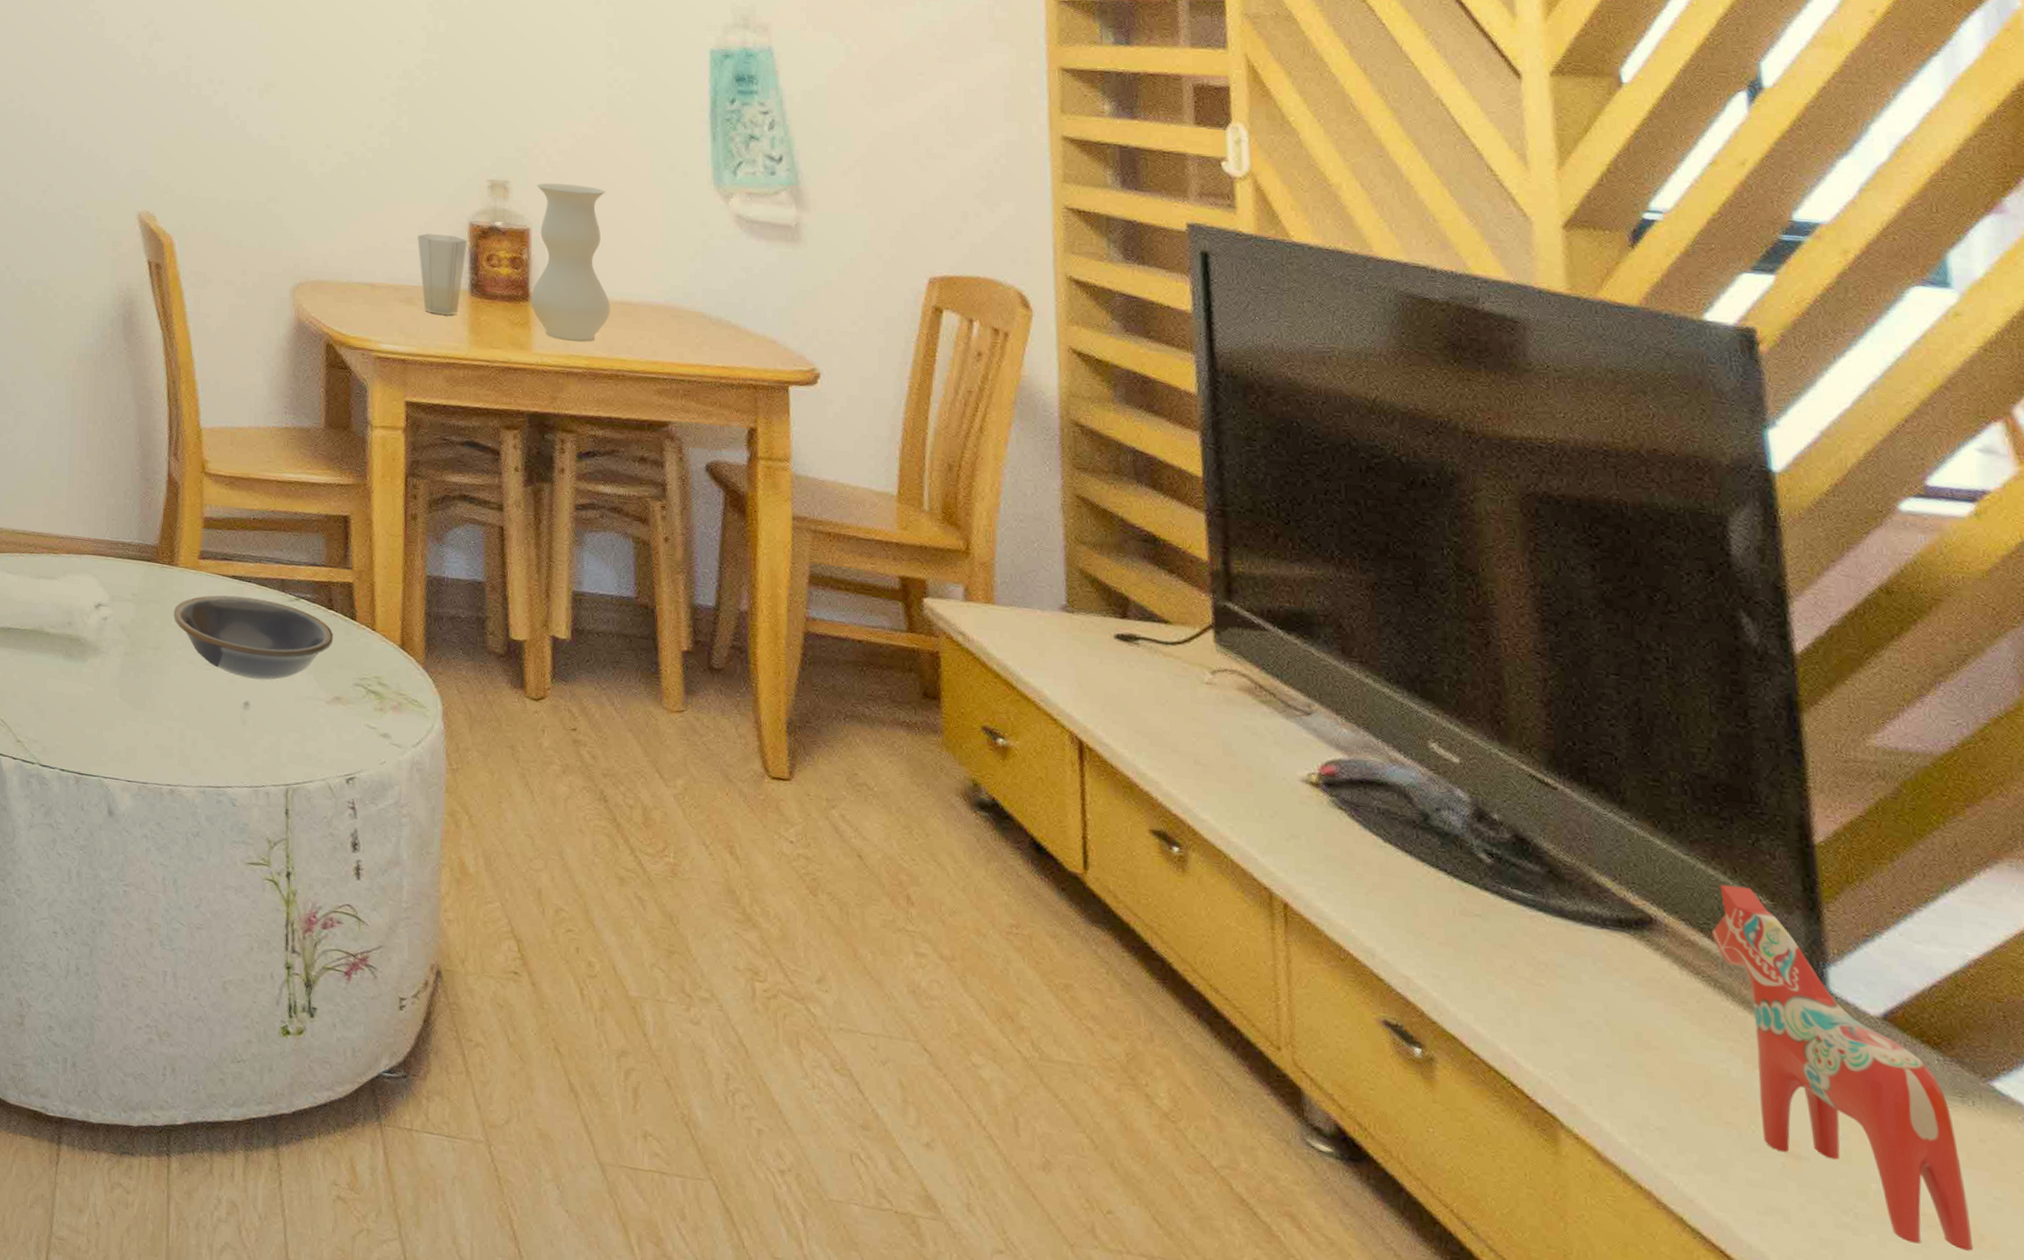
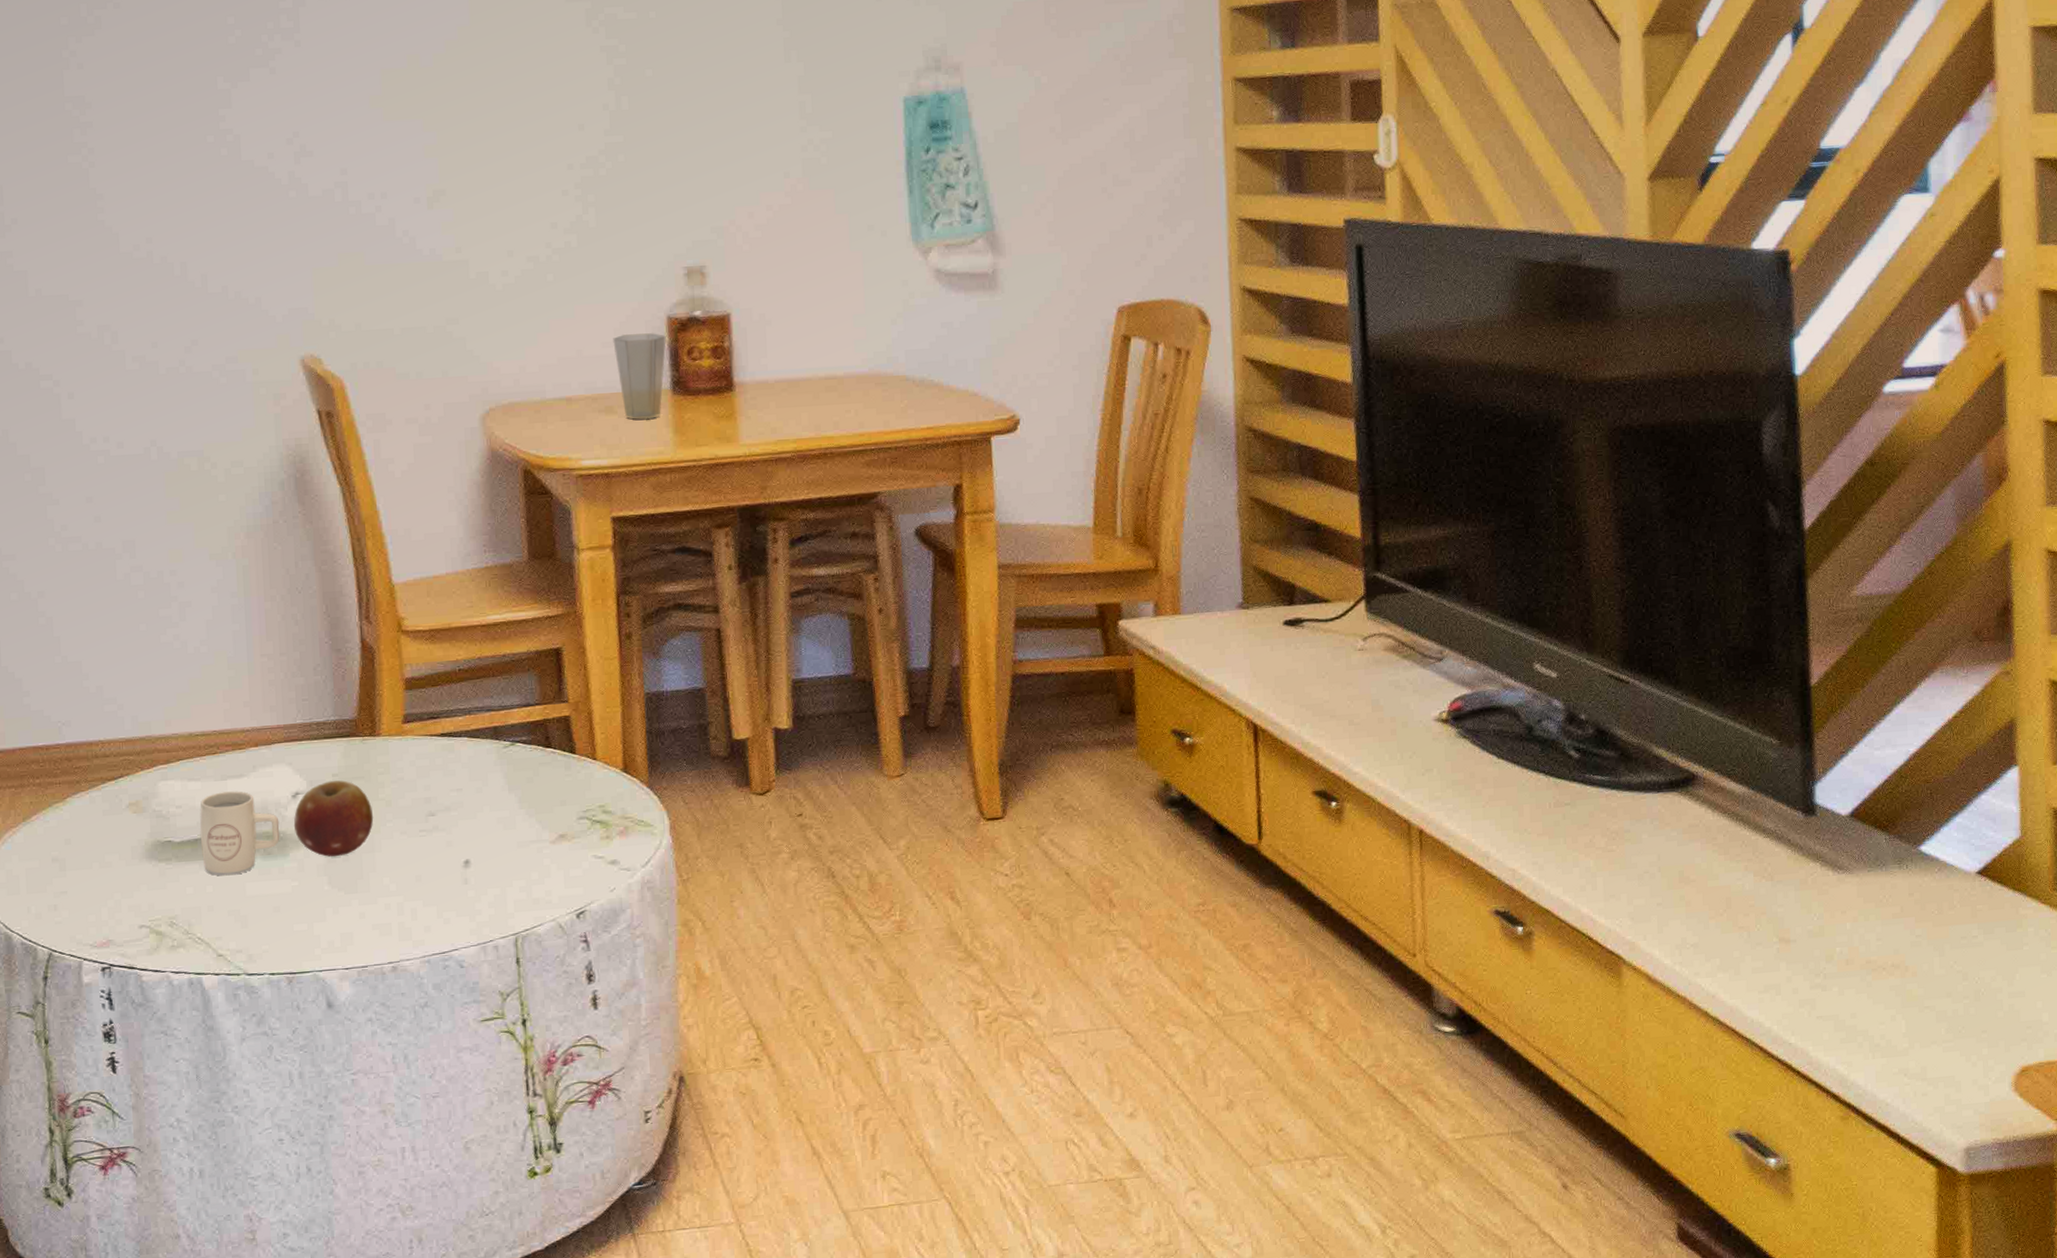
mug: none [12,589,82,669] -> present [199,791,280,876]
fruit: none [94,599,166,672] -> present [293,780,374,857]
bowl: present [173,595,333,681] -> none [379,751,553,837]
vase: present [531,183,610,342] -> none [734,260,816,426]
decorative figurine: present [1711,884,1973,1251] -> none [1736,733,1900,986]

